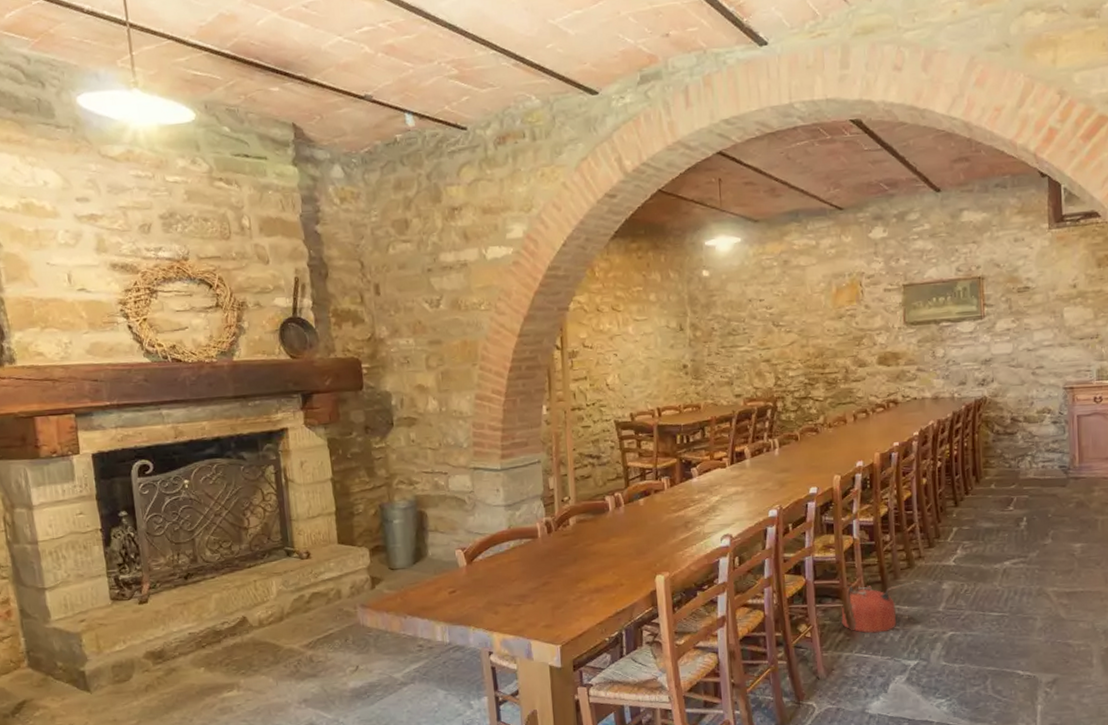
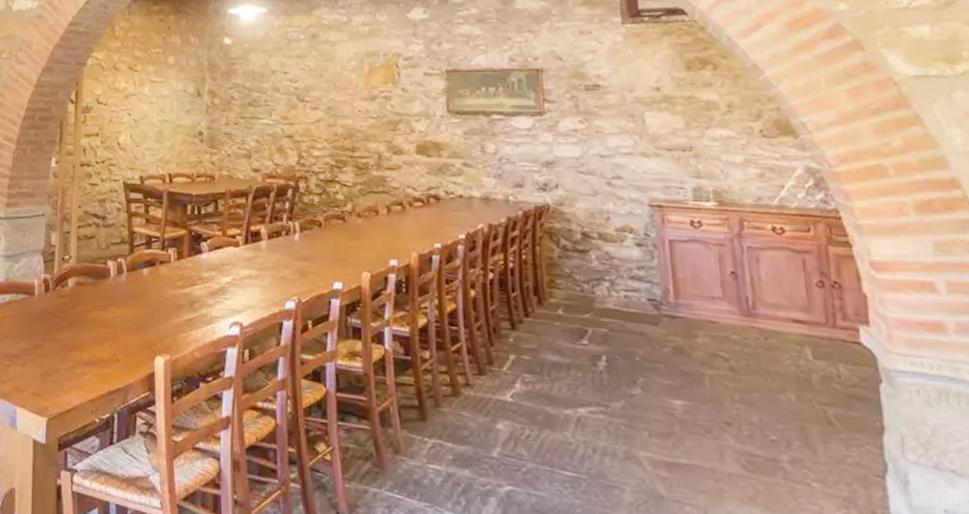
fuel can: present [841,581,915,634] -> none [368,405,461,471]

